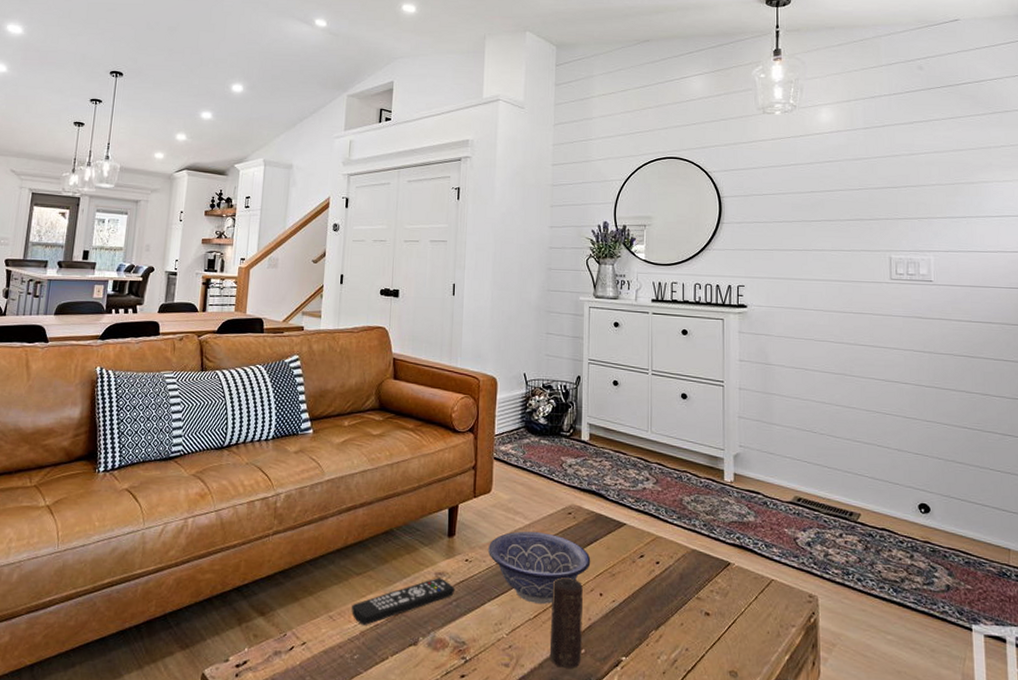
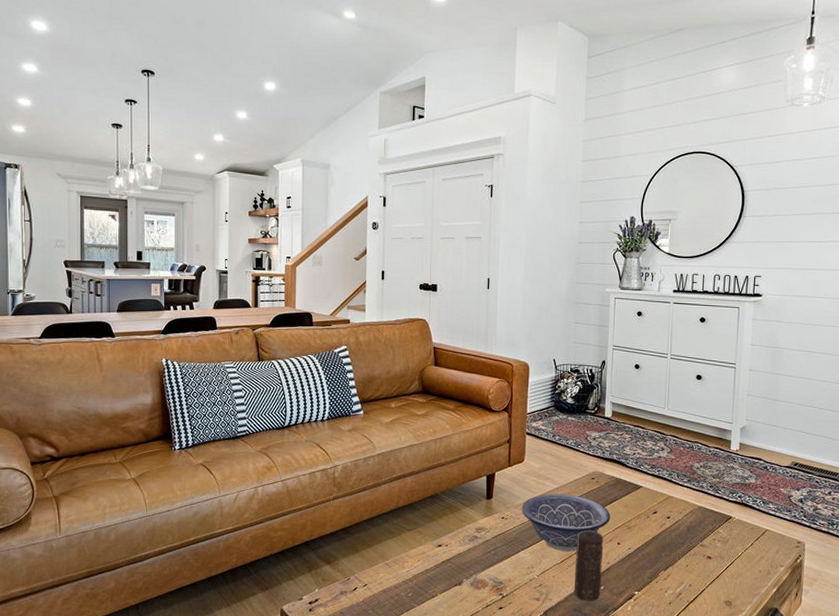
remote control: present [352,578,456,625] -> none [405,532,494,570]

